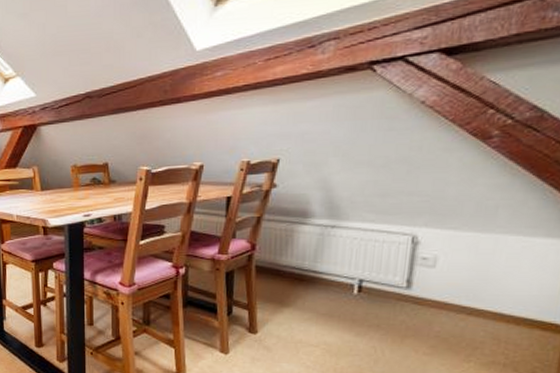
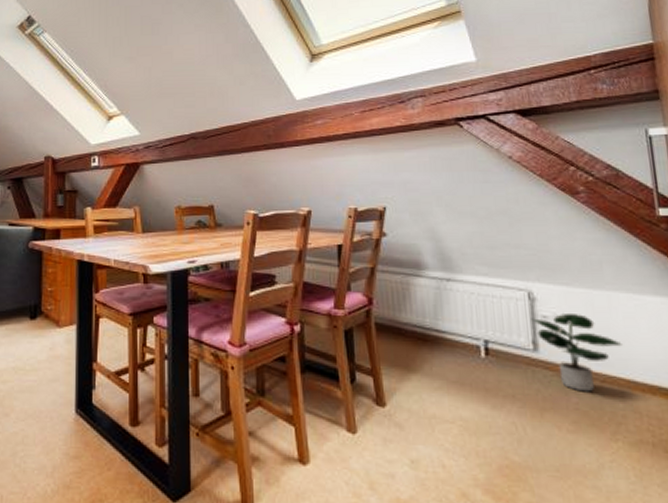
potted plant: none [410,254,498,323] -> present [531,312,622,392]

